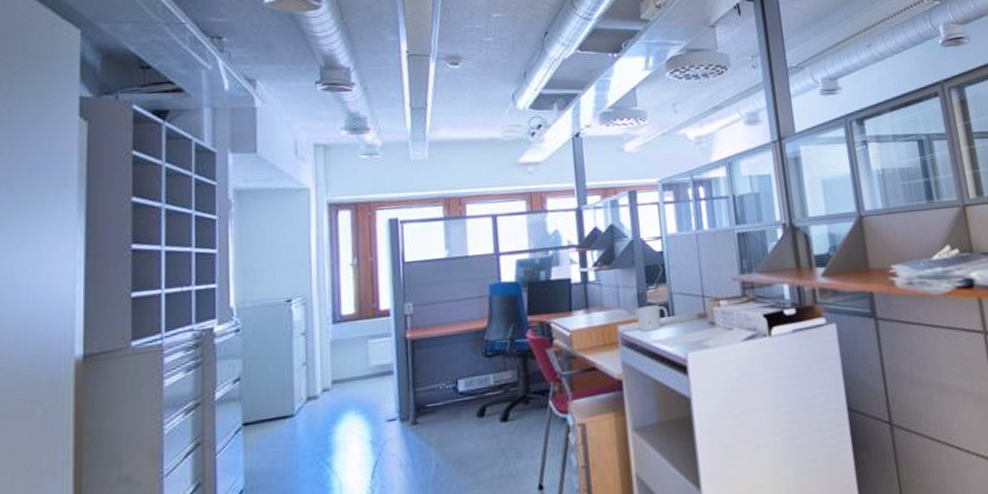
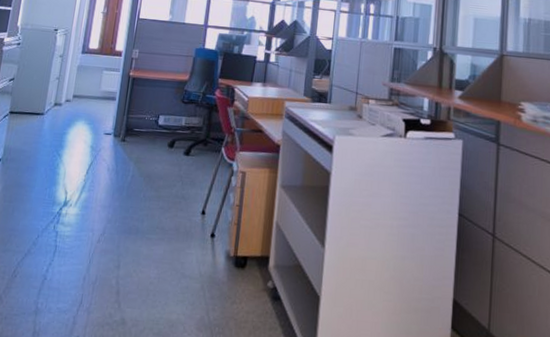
mug: present [636,305,669,332] -> none [300,90,327,112]

